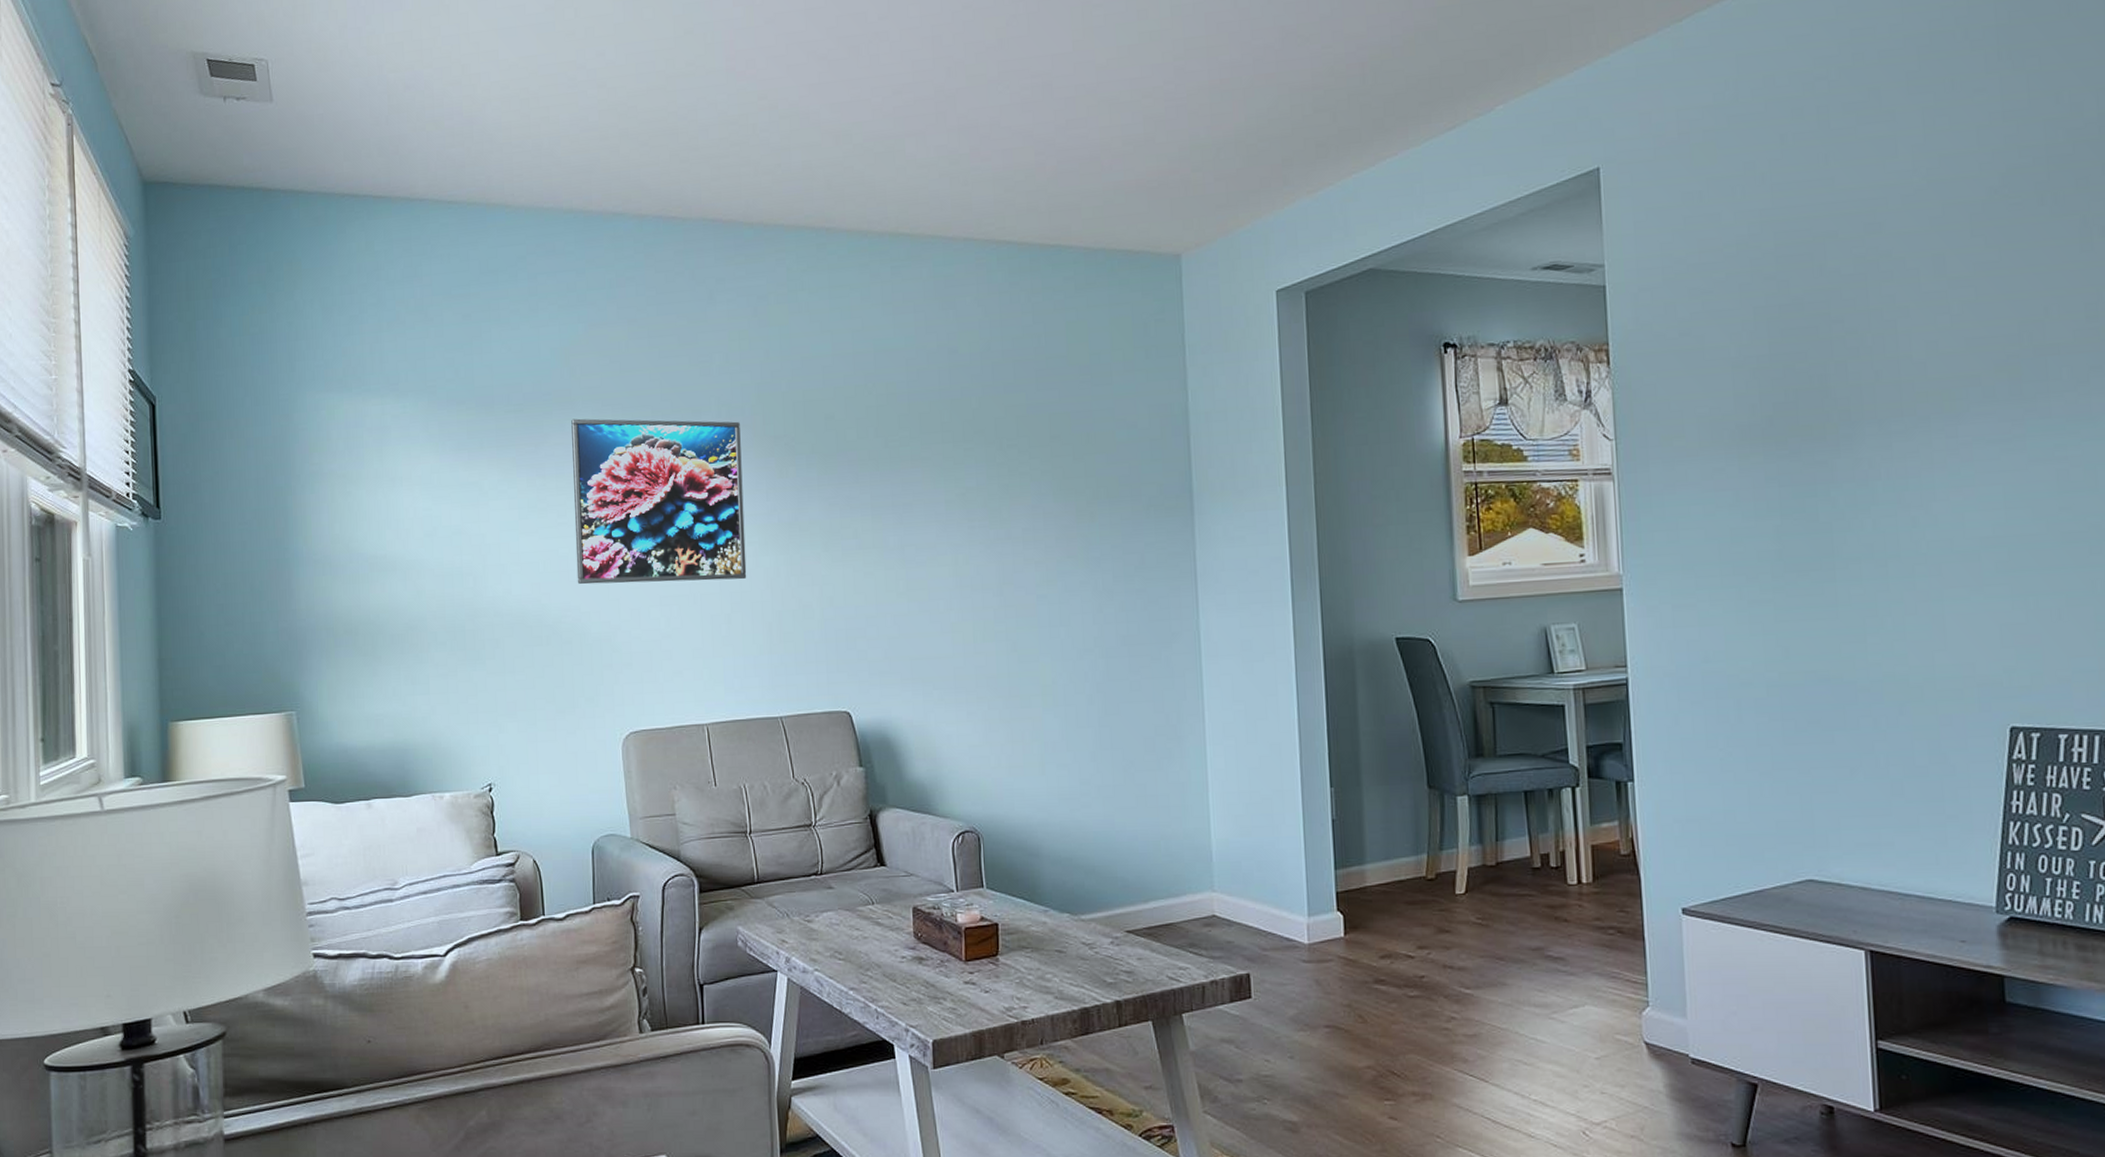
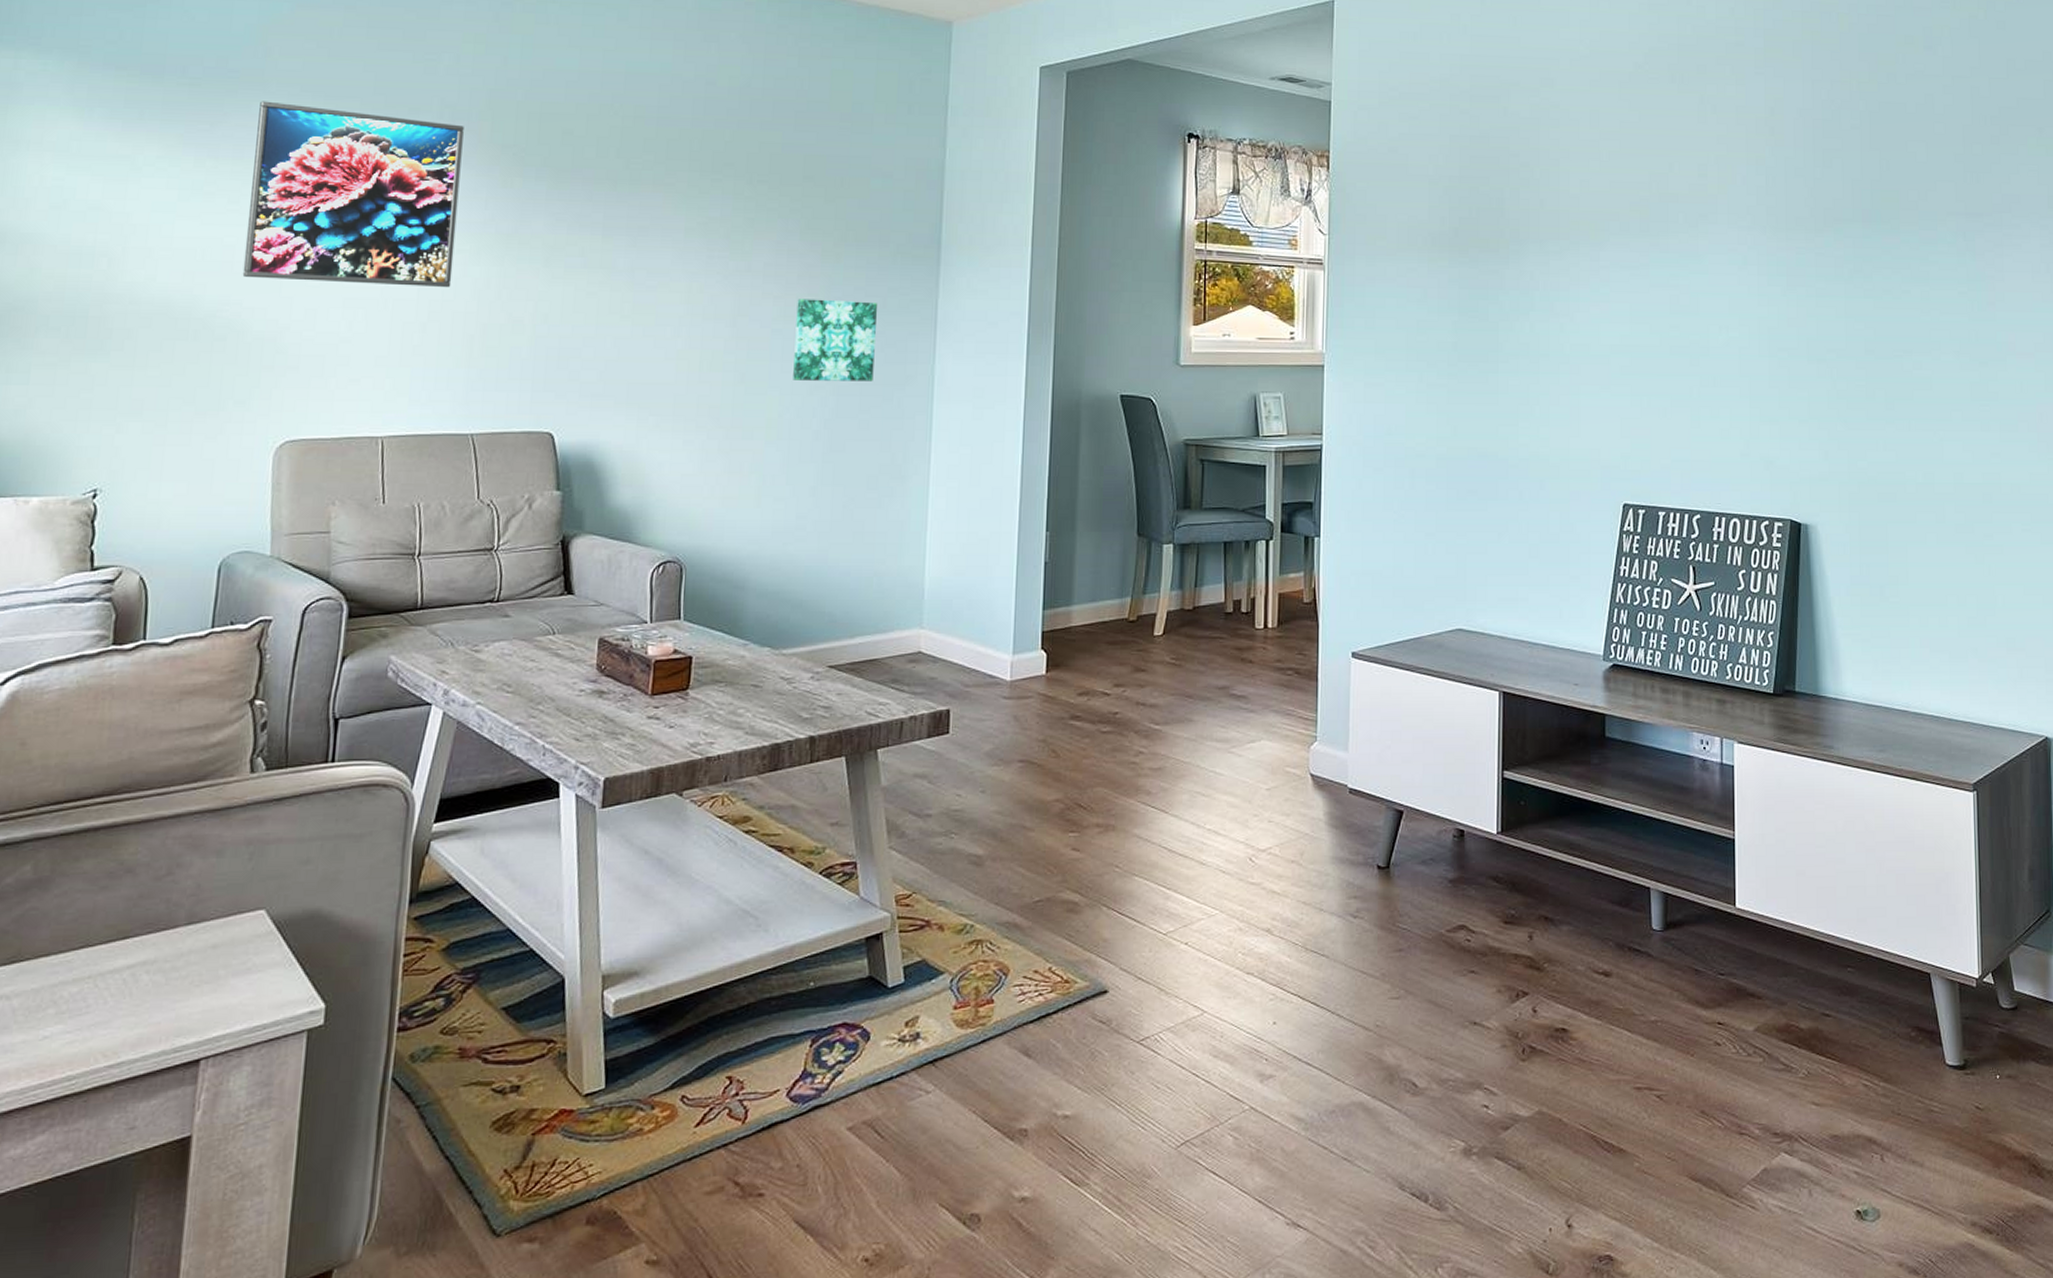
wall art: none [1058,559,1140,645] -> present [793,299,877,382]

